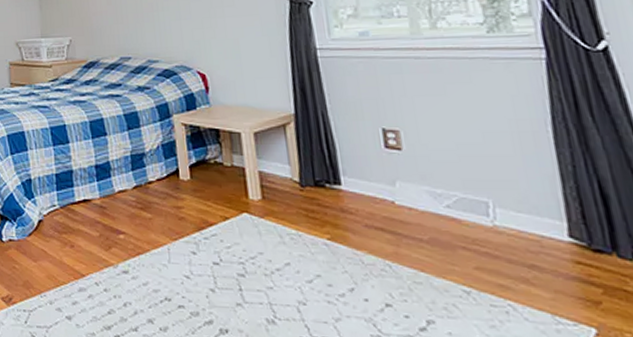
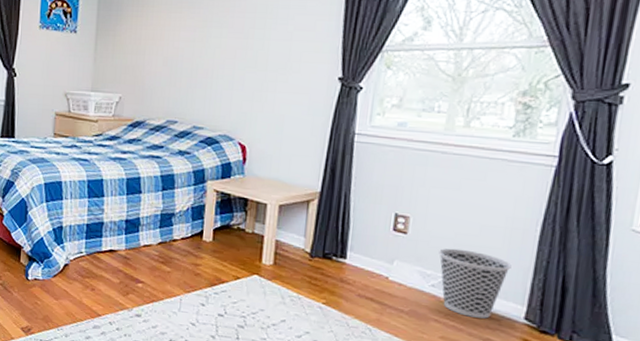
wastebasket: none [443,161,533,241] -> present [439,248,512,319]

